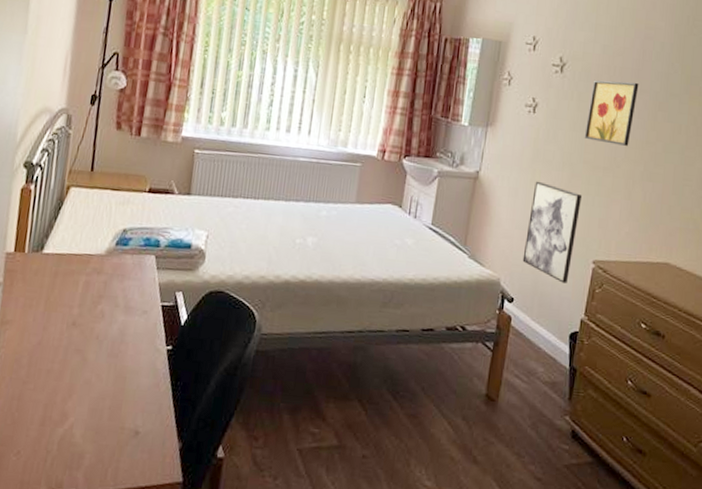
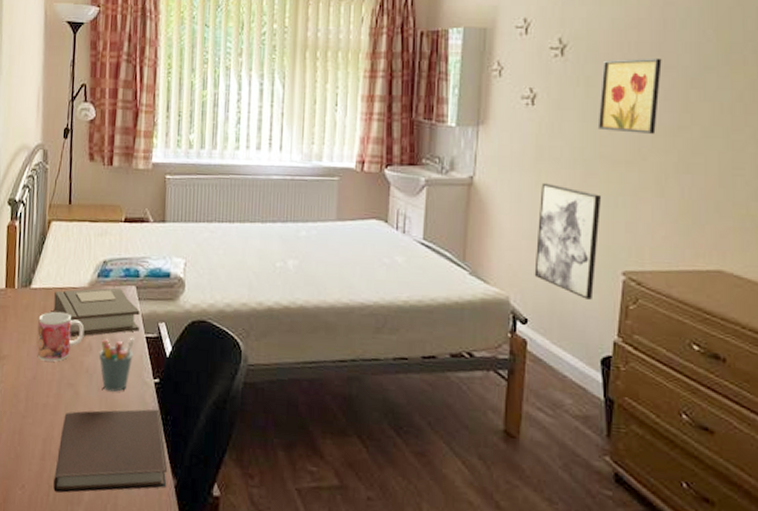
mug: none [44,277,98,328] -> present [37,311,85,362]
notebook: none [52,375,174,458] -> present [53,409,168,493]
book: none [66,256,158,304] -> present [53,287,140,338]
pen holder: none [111,305,150,358] -> present [99,337,135,392]

